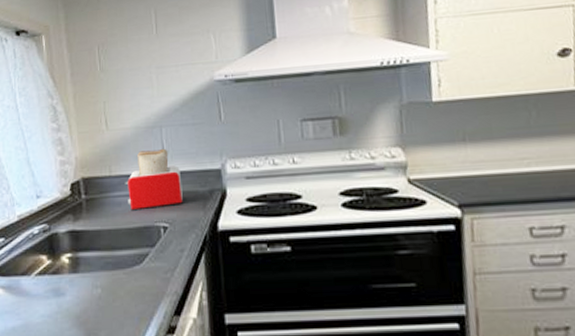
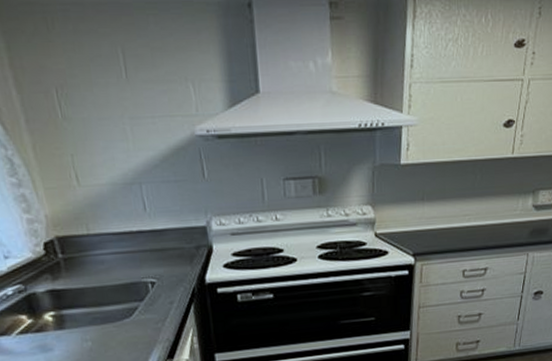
toaster: present [125,148,183,211] -> none [105,205,169,269]

